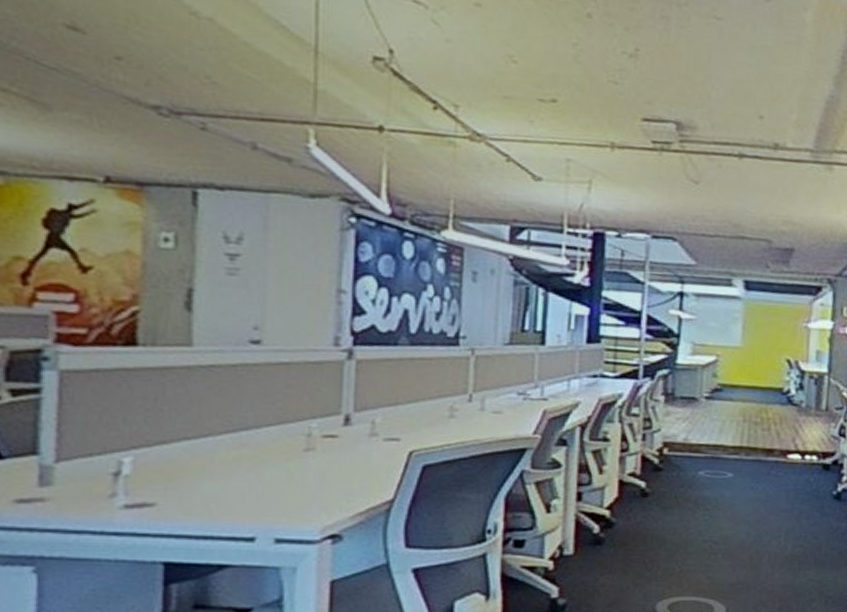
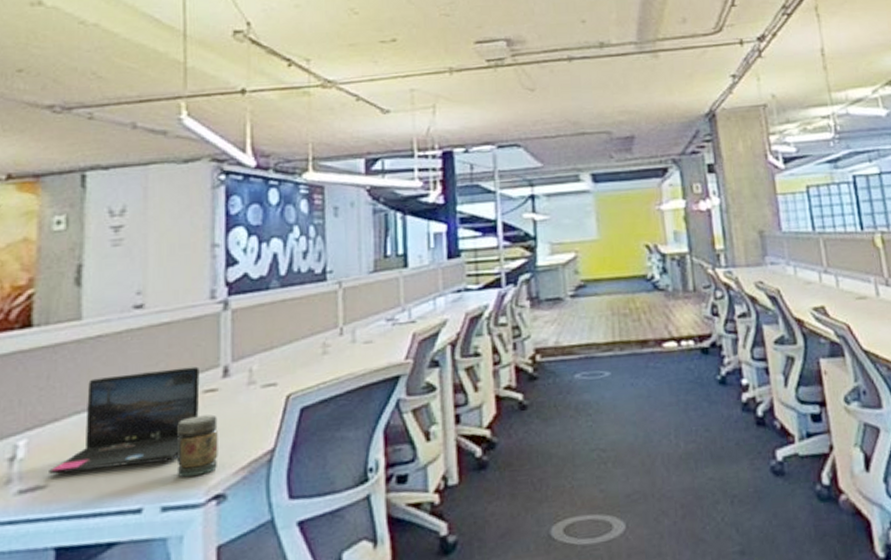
laptop: none [157,407,319,498] -> present [49,366,200,475]
jar: none [292,458,336,515] -> present [176,414,218,478]

